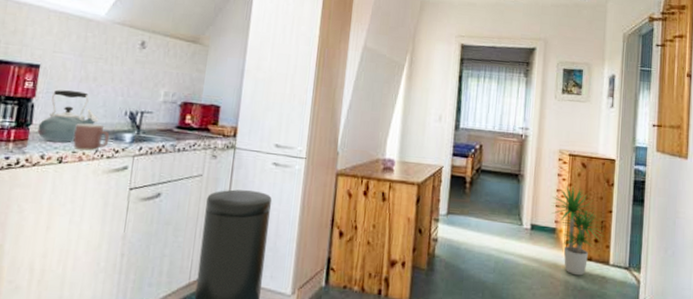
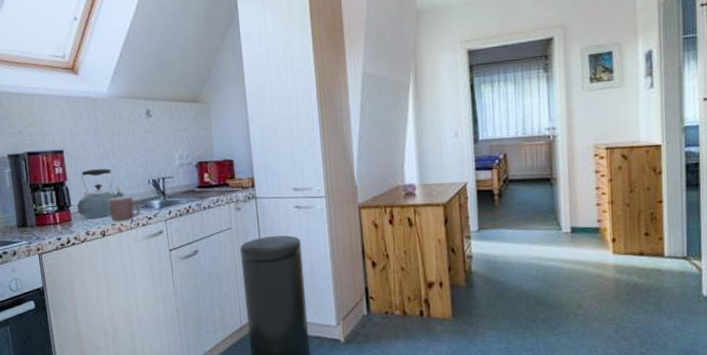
potted plant: present [551,185,604,276] -> none [591,181,656,273]

